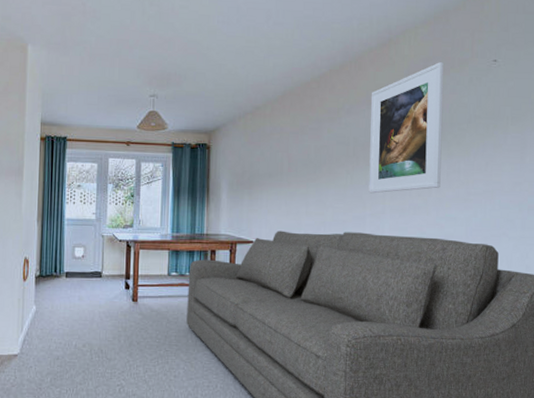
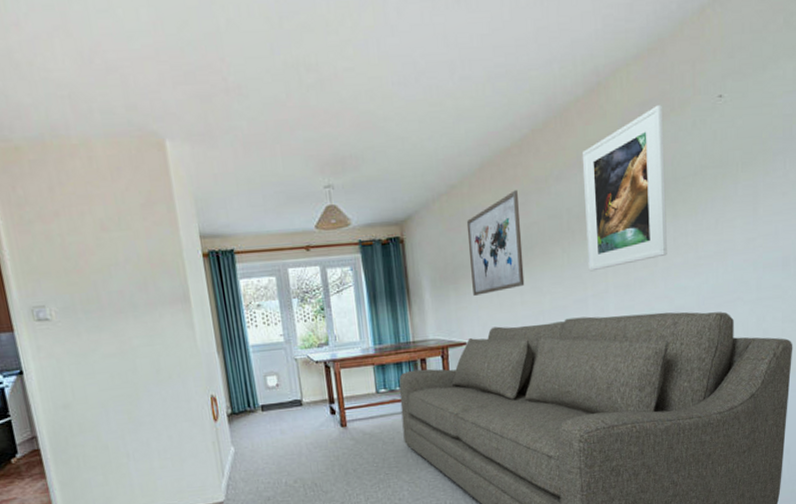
wall art: none [264,117,313,202] -> present [466,190,525,296]

